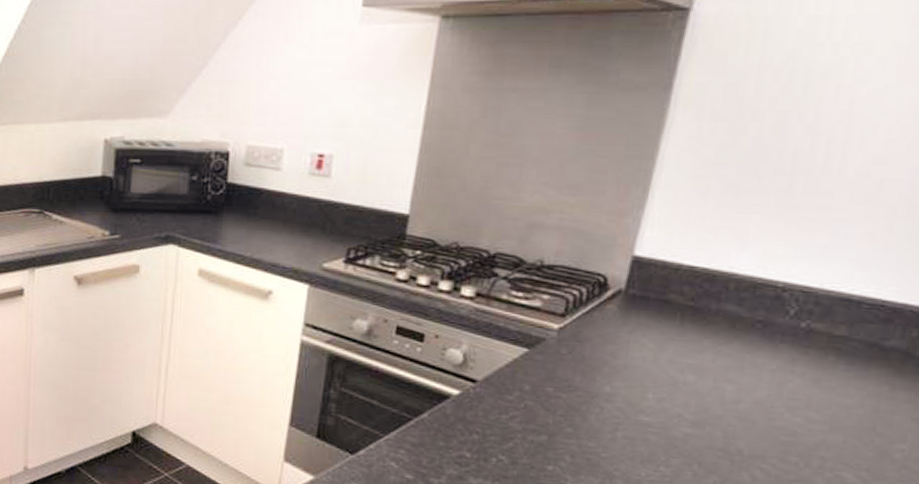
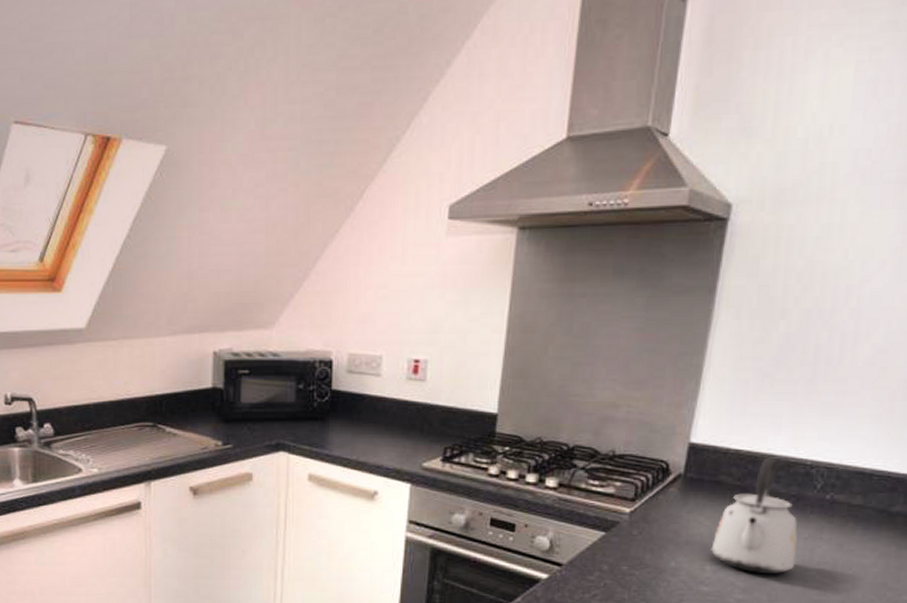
kettle: none [654,276,763,408] -> present [711,457,798,575]

